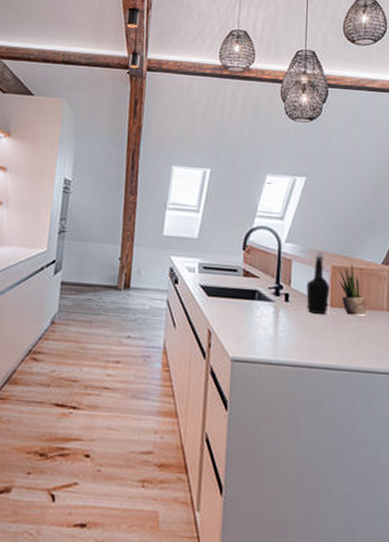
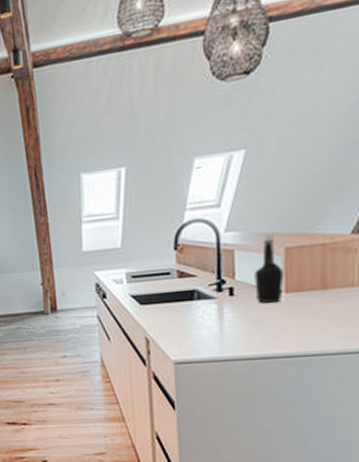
potted plant: present [339,264,367,316] -> none [294,241,332,298]

